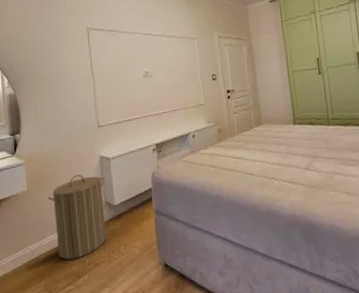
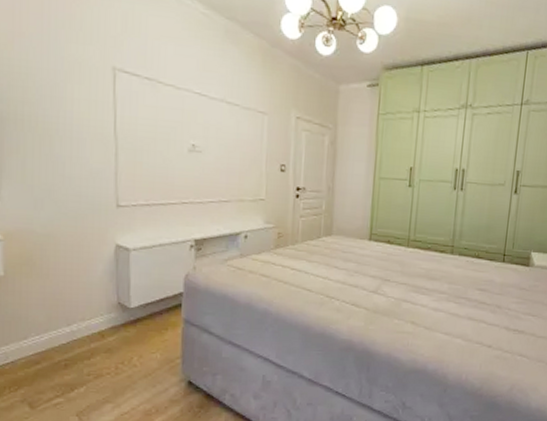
laundry hamper: present [47,175,107,259] -> none [34,264,119,367]

